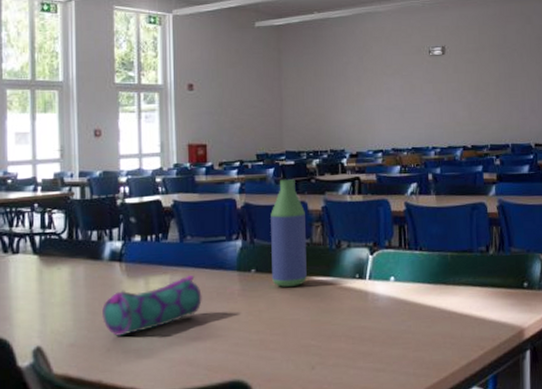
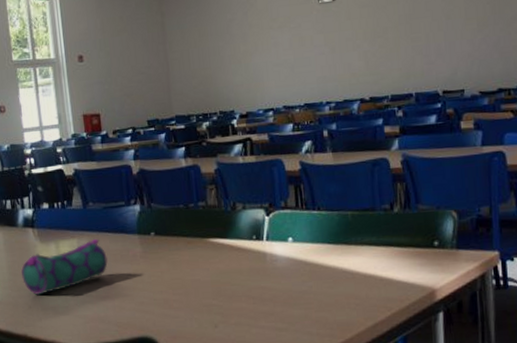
bottle: present [270,179,307,287] -> none [165,143,204,249]

